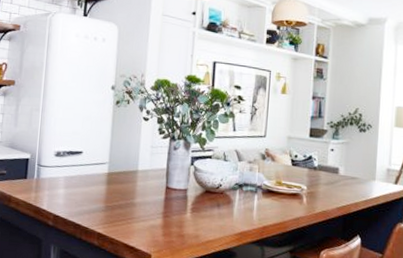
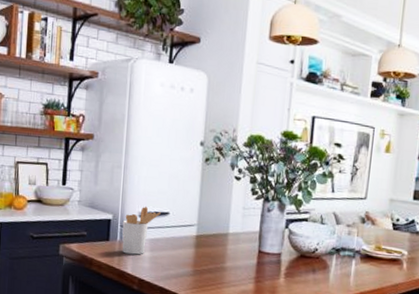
utensil holder: none [38,146,75,192] -> present [122,207,161,255]

